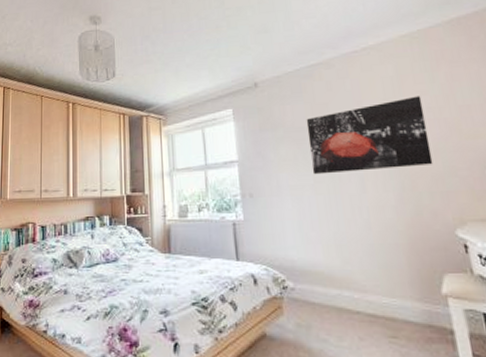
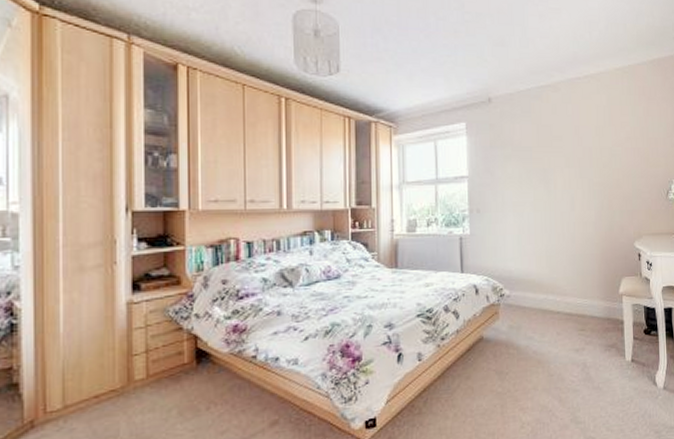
wall art: present [306,96,433,175] -> none [532,126,626,193]

